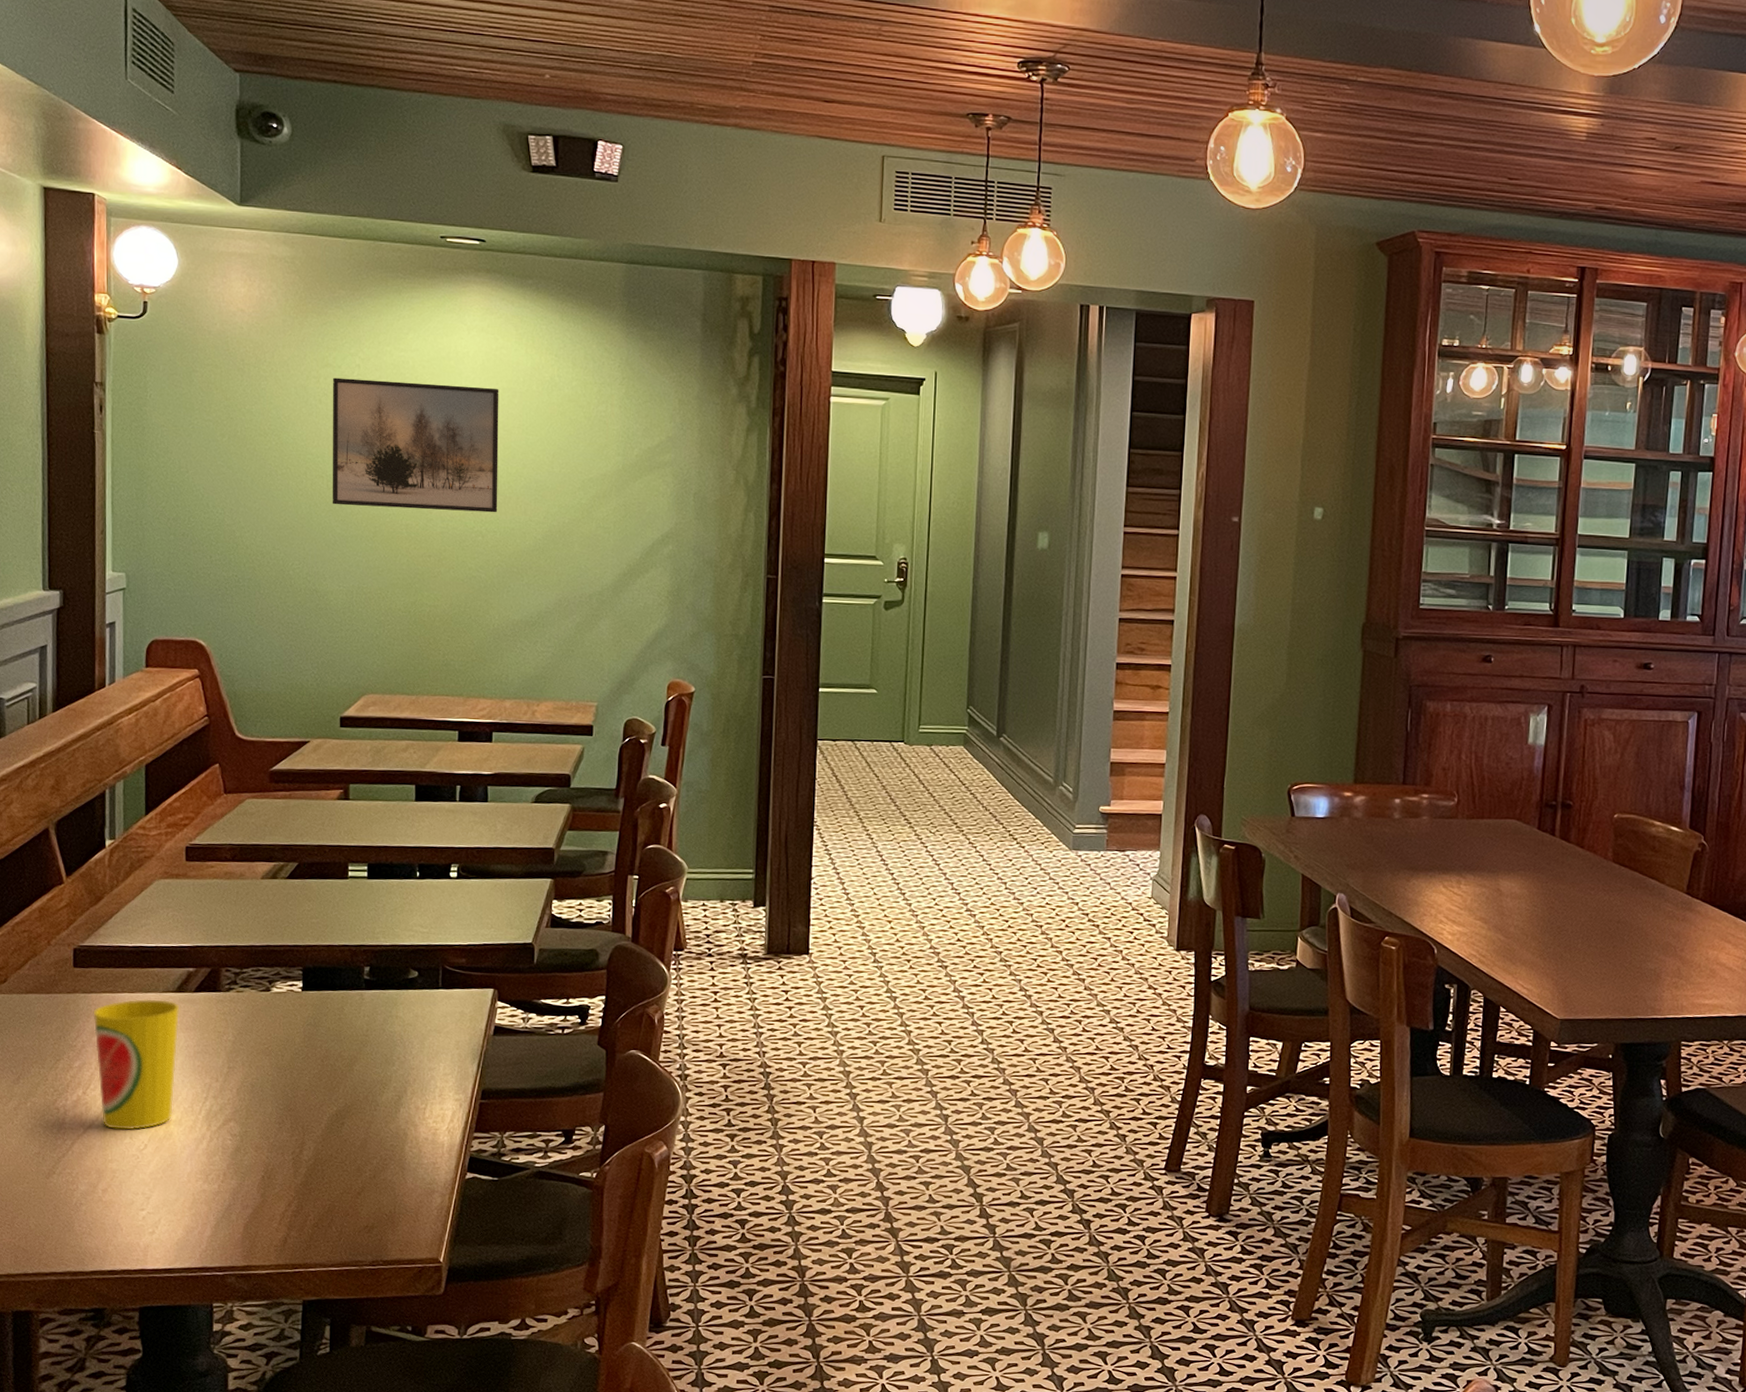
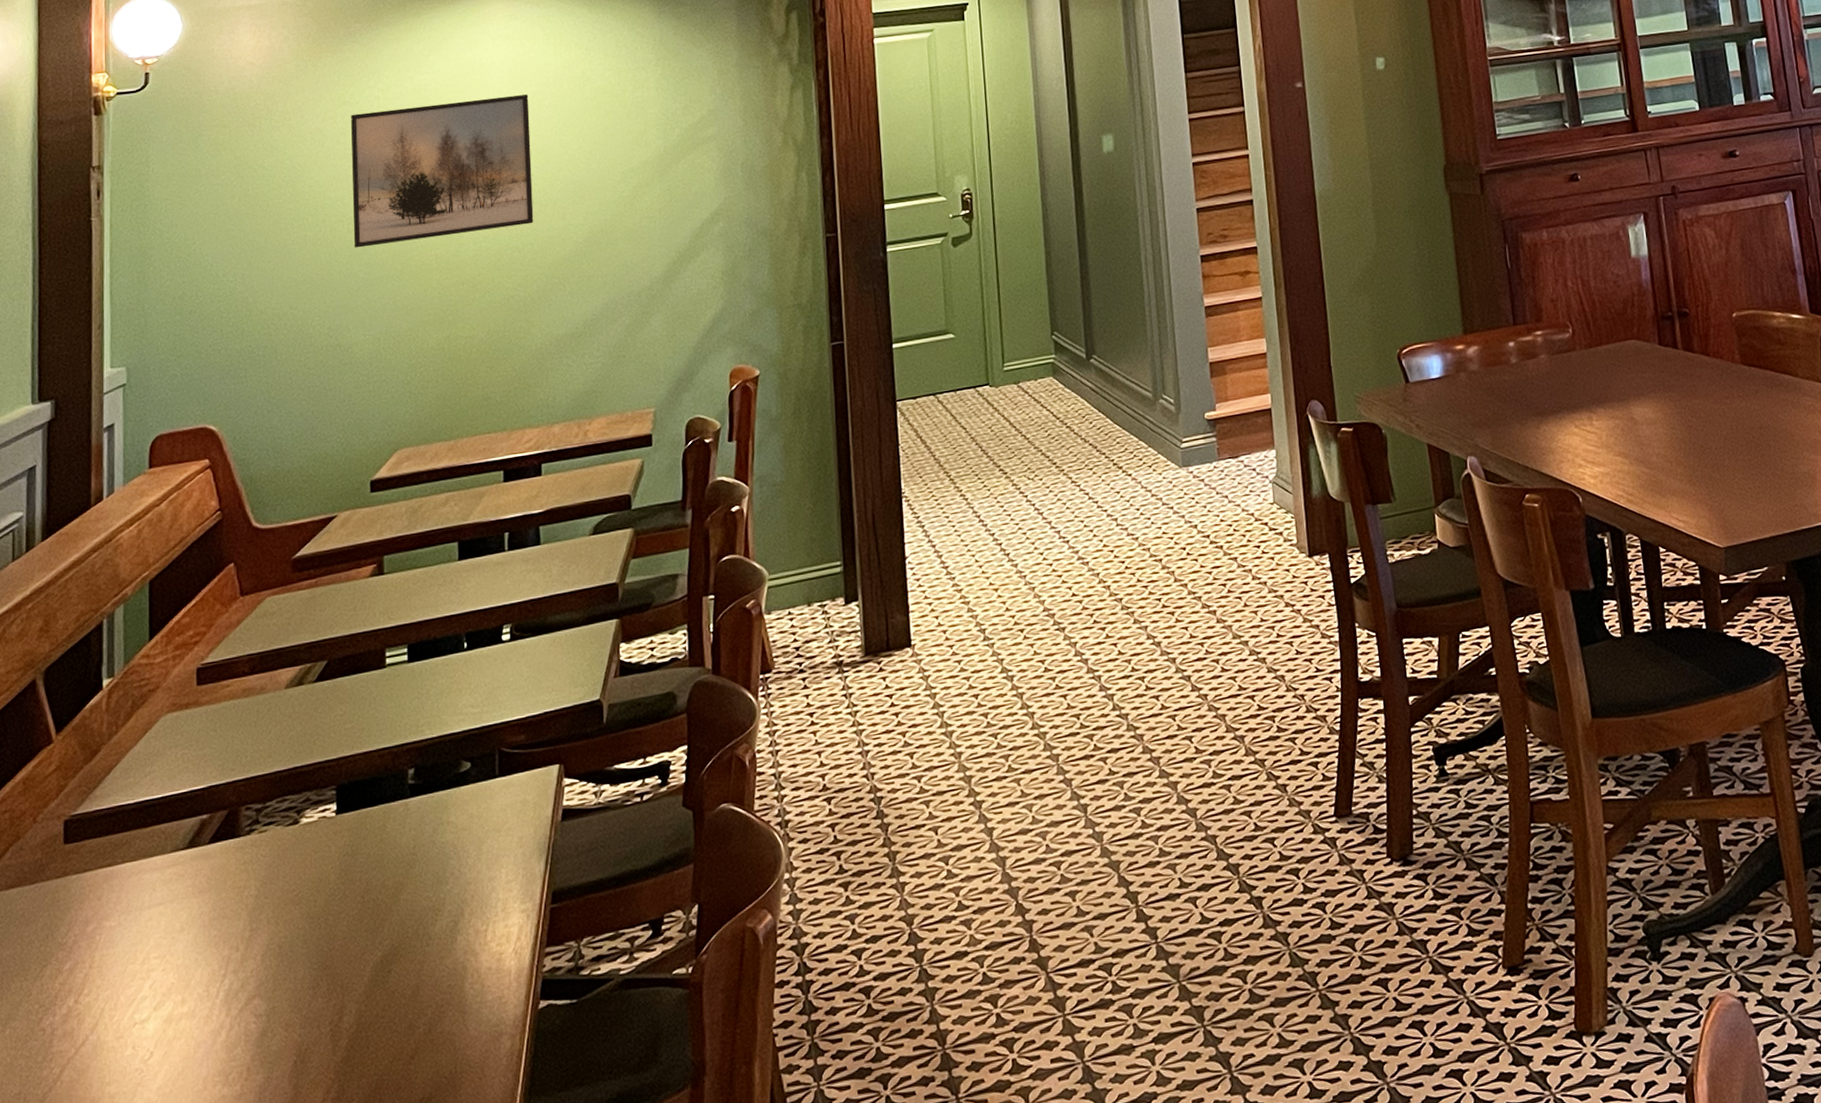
cup: present [93,999,180,1130] -> none [87,860,192,1042]

